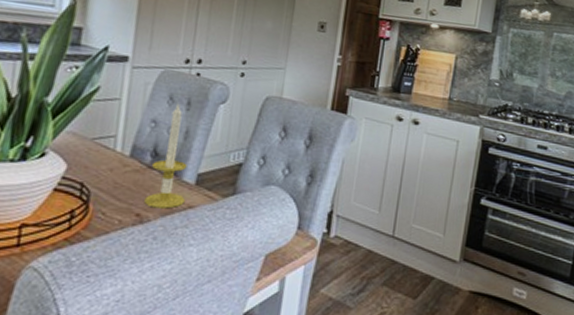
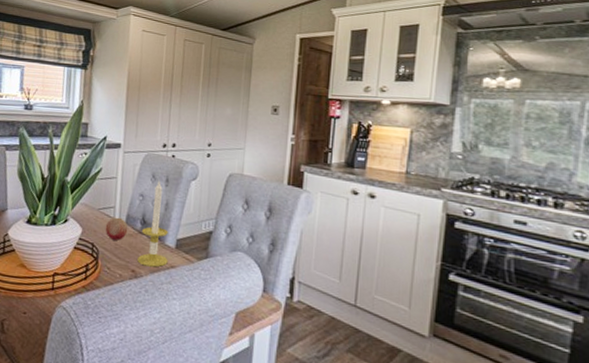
fruit: none [100,148,134,178] -> present [105,217,128,241]

